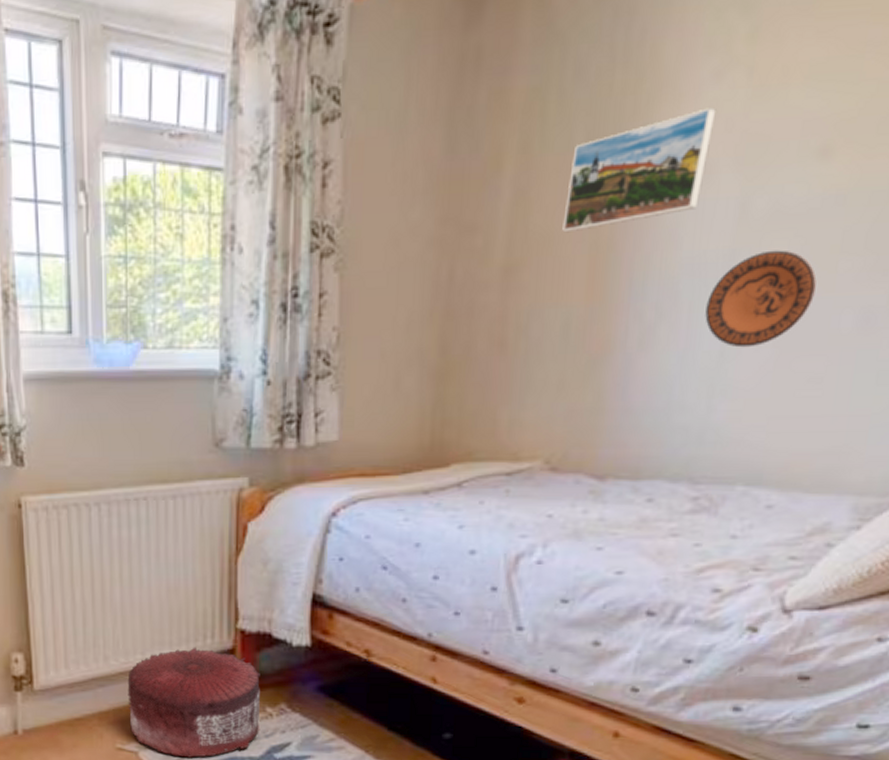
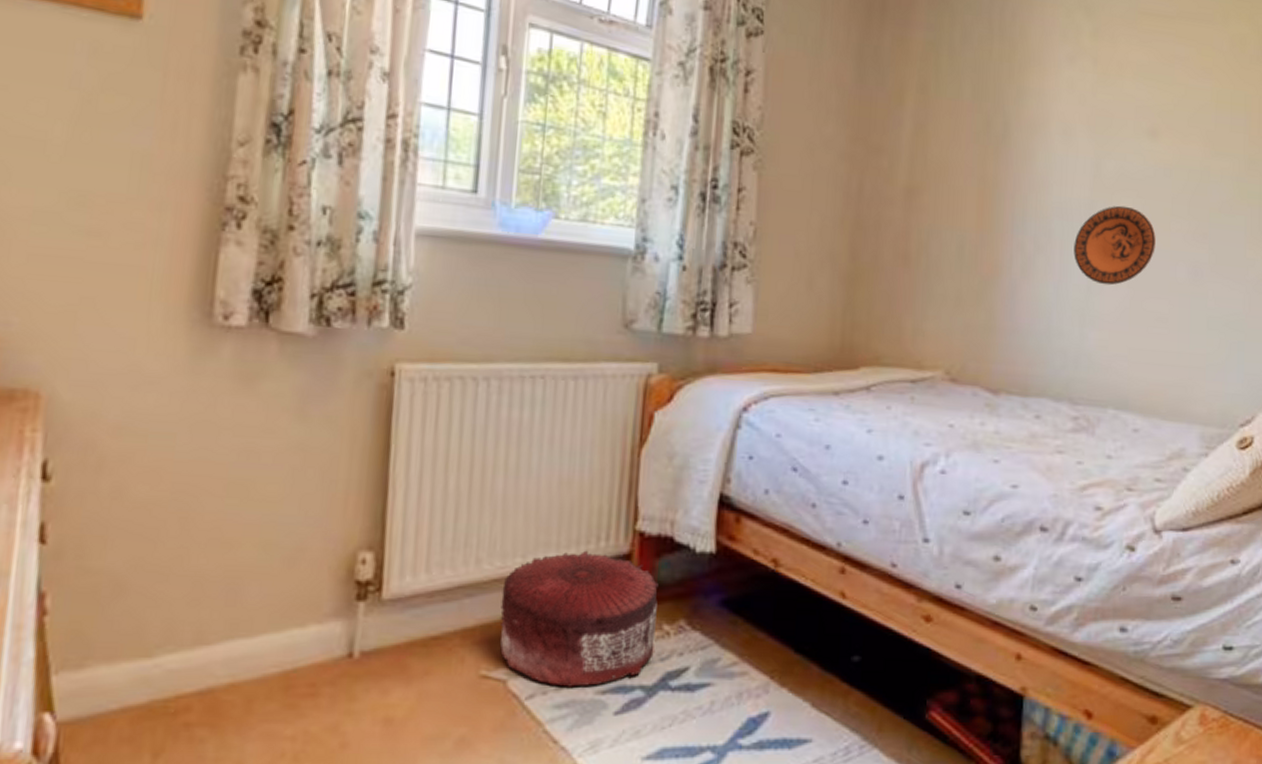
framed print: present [562,107,717,233] -> none [955,83,1072,167]

